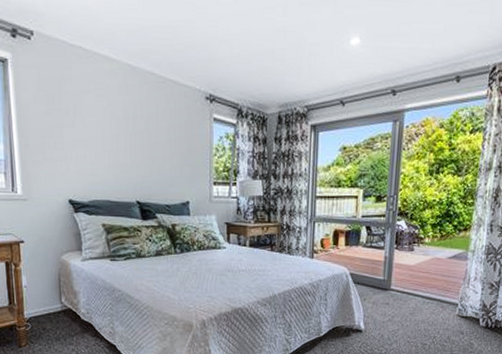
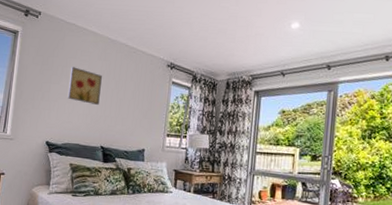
wall art: none [86,104,127,151] -> present [67,67,102,105]

